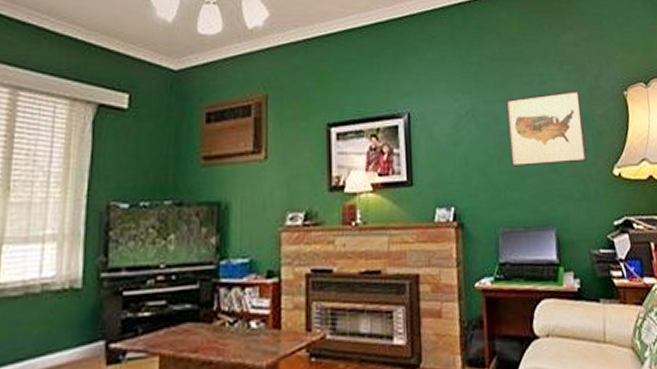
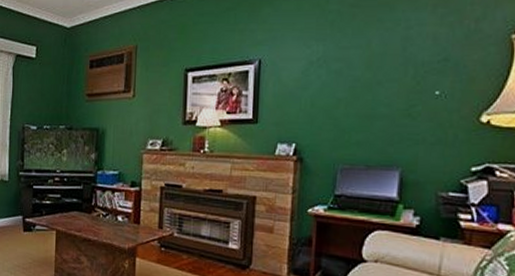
wall art: present [506,89,587,167] -> none [359,33,454,110]

